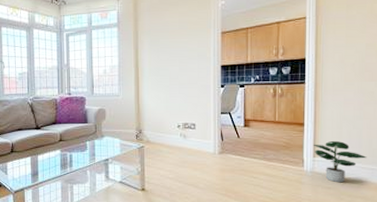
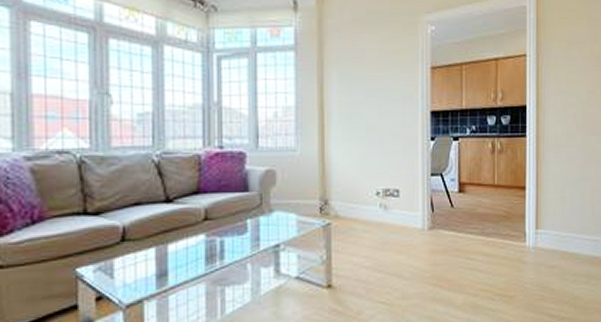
potted plant: present [314,140,367,183] -> none [536,207,590,260]

